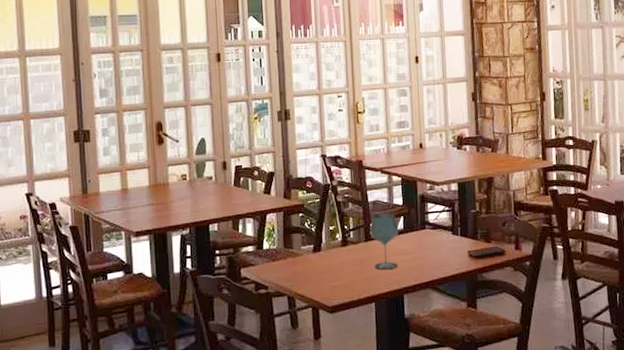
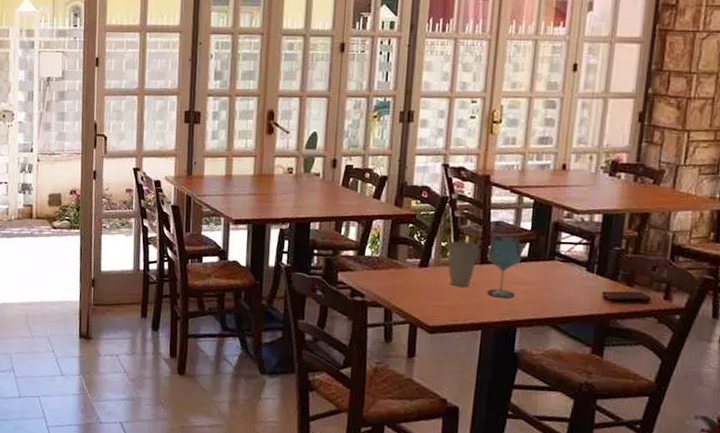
cup: none [334,222,363,266] -> present [446,240,480,287]

